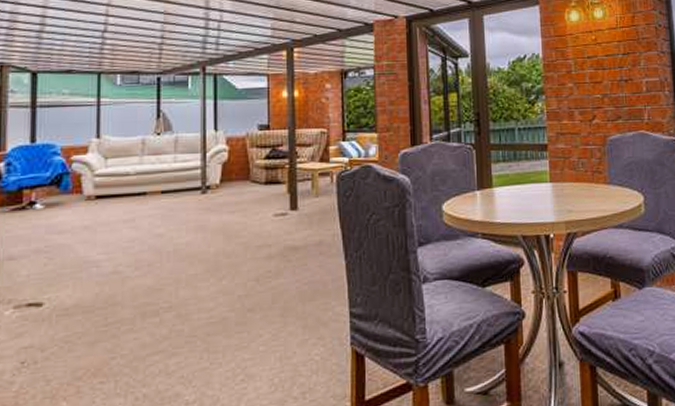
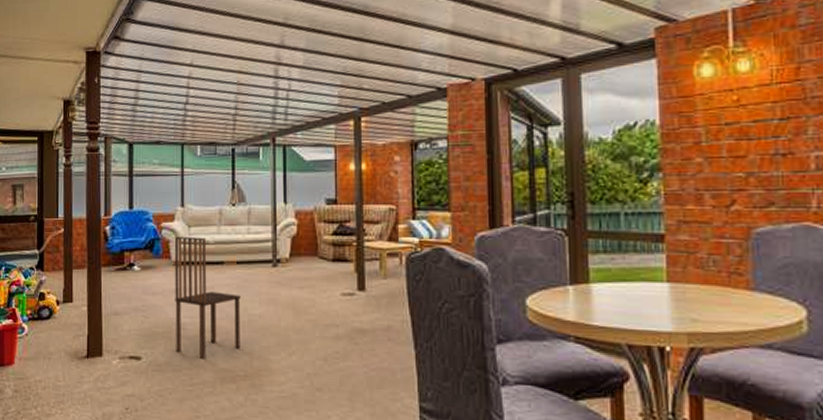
dining chair: none [87,169,165,296] -> present [174,237,241,359]

